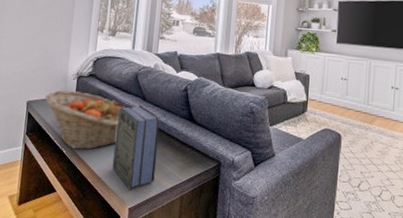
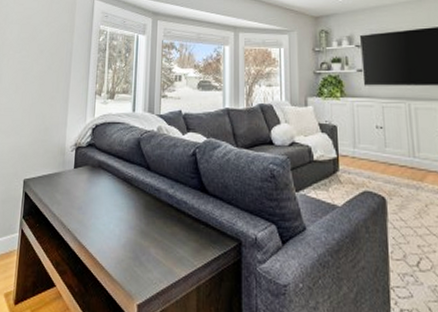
fruit basket: present [45,90,125,150] -> none [42,164,128,234]
book: present [112,105,160,190] -> none [116,176,167,282]

